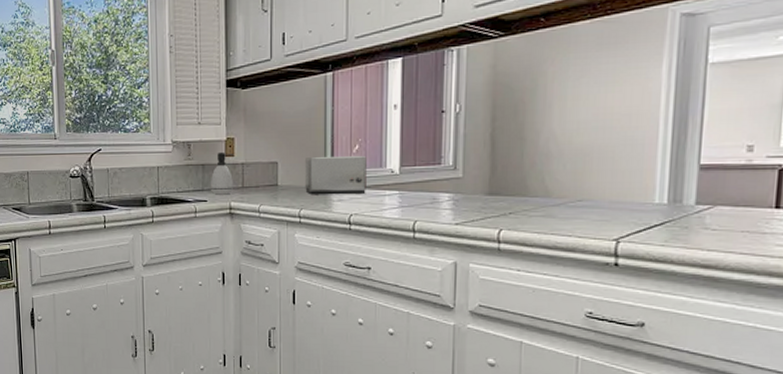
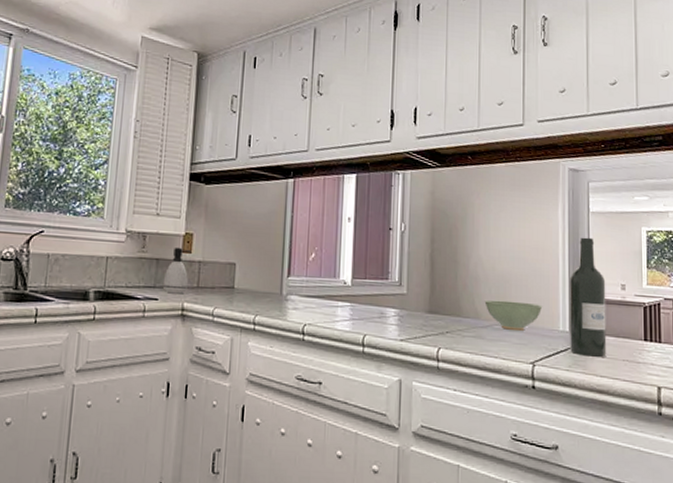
toaster: present [305,155,367,195] -> none [261,261,322,304]
bowl: none [557,175,634,208] -> present [484,299,543,332]
wine bottle: none [668,94,725,229] -> present [570,237,607,357]

